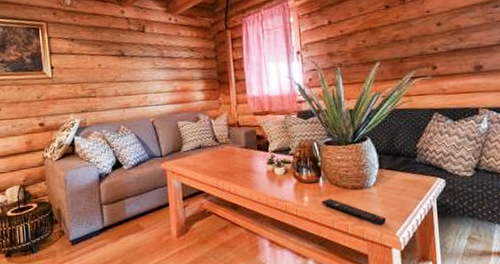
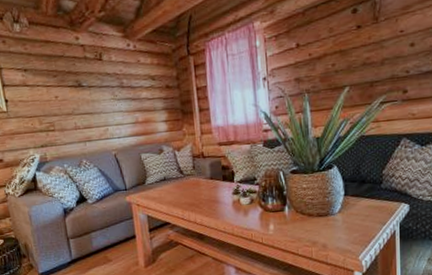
remote control: present [321,198,387,226] -> none [286,226,350,251]

